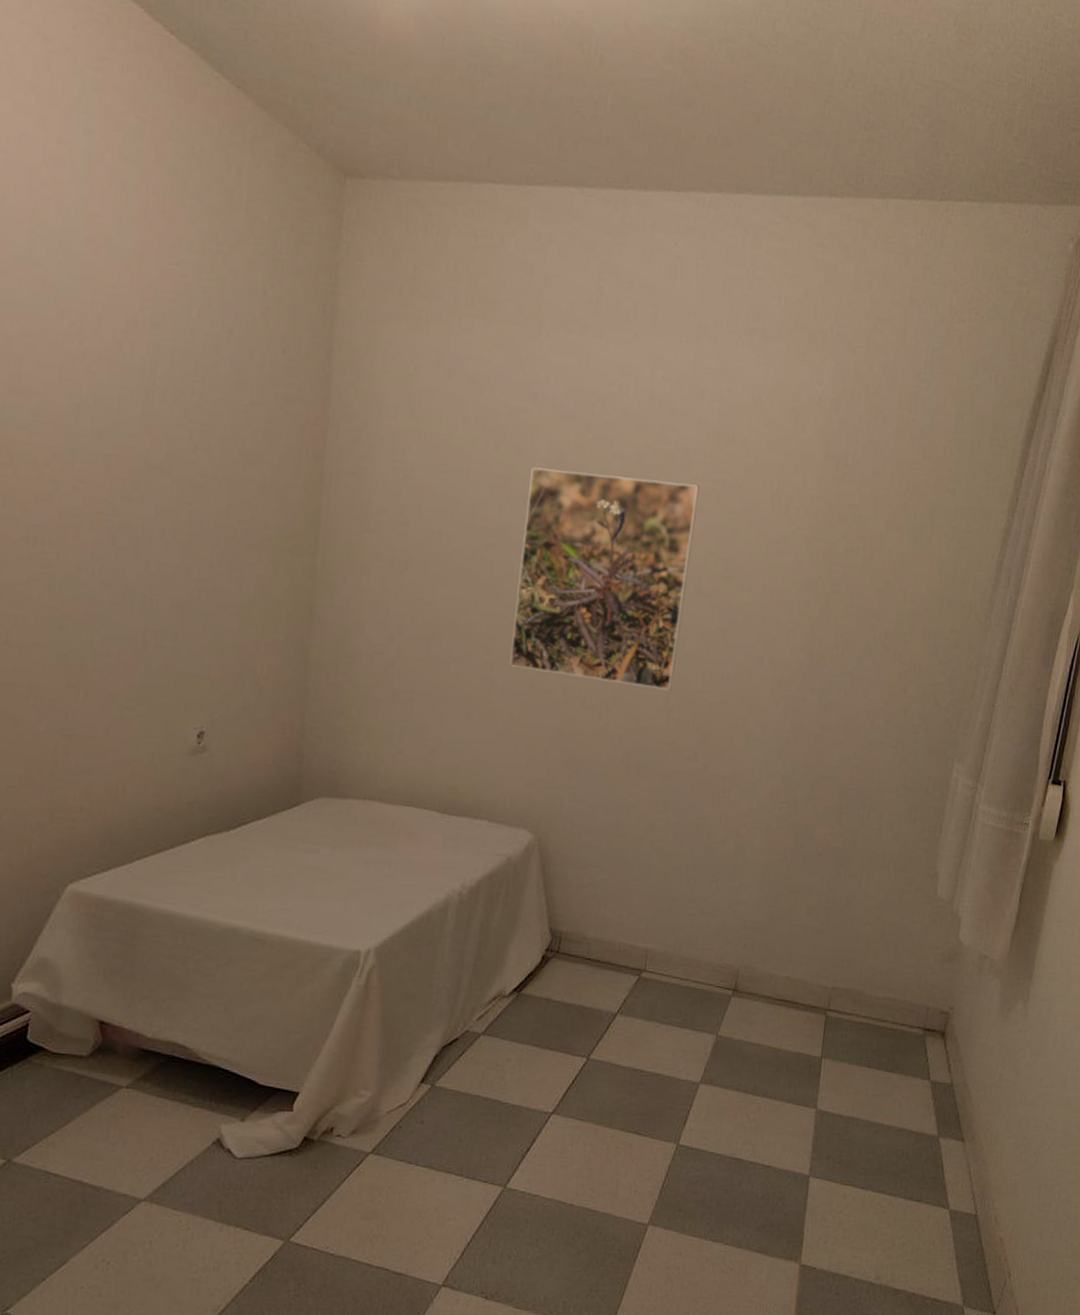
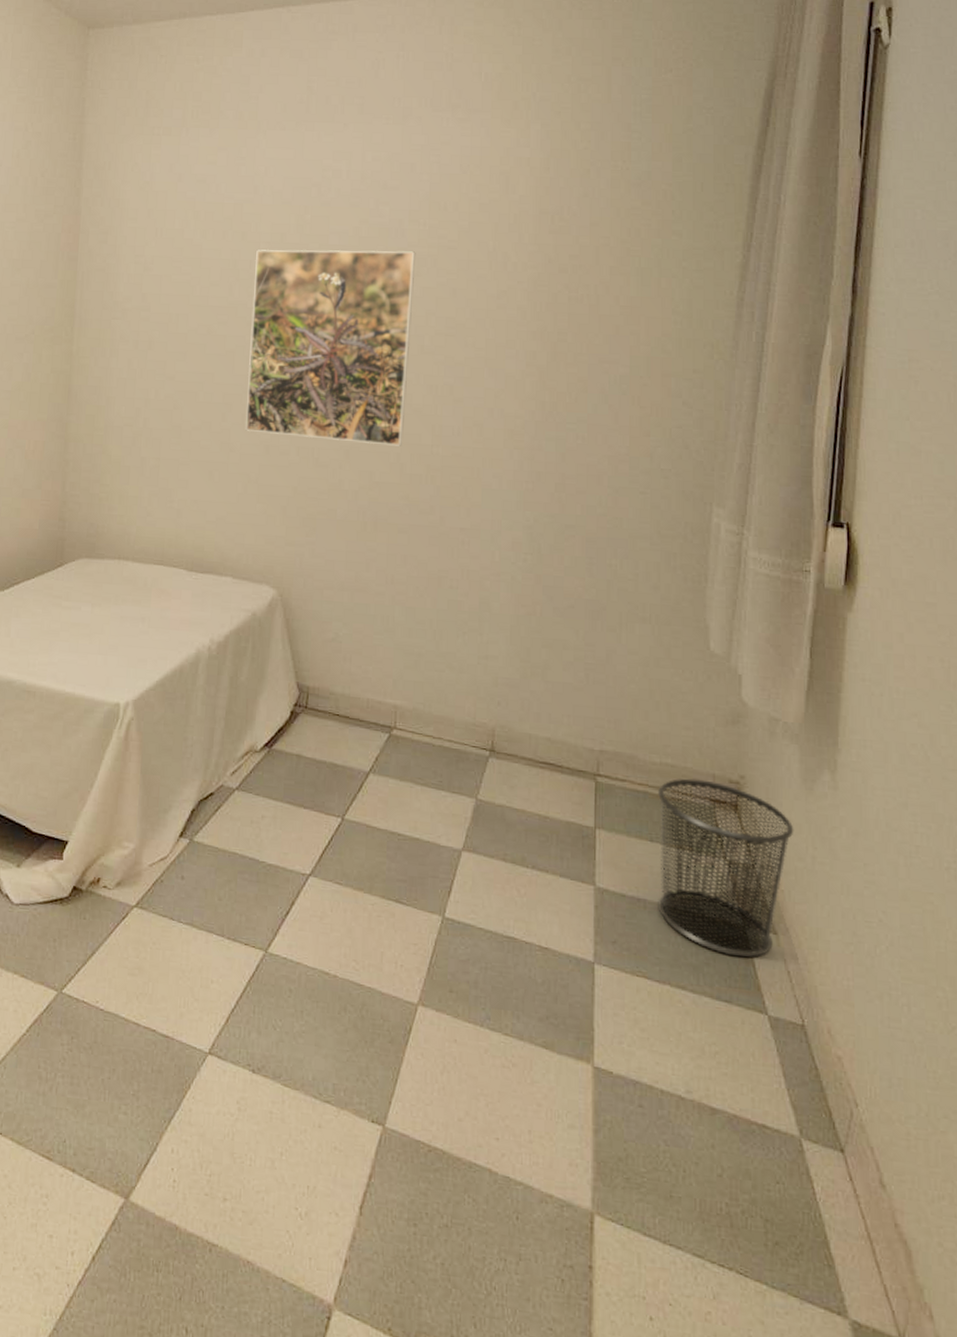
waste bin: none [868,1010,989,1163] -> present [658,778,794,959]

